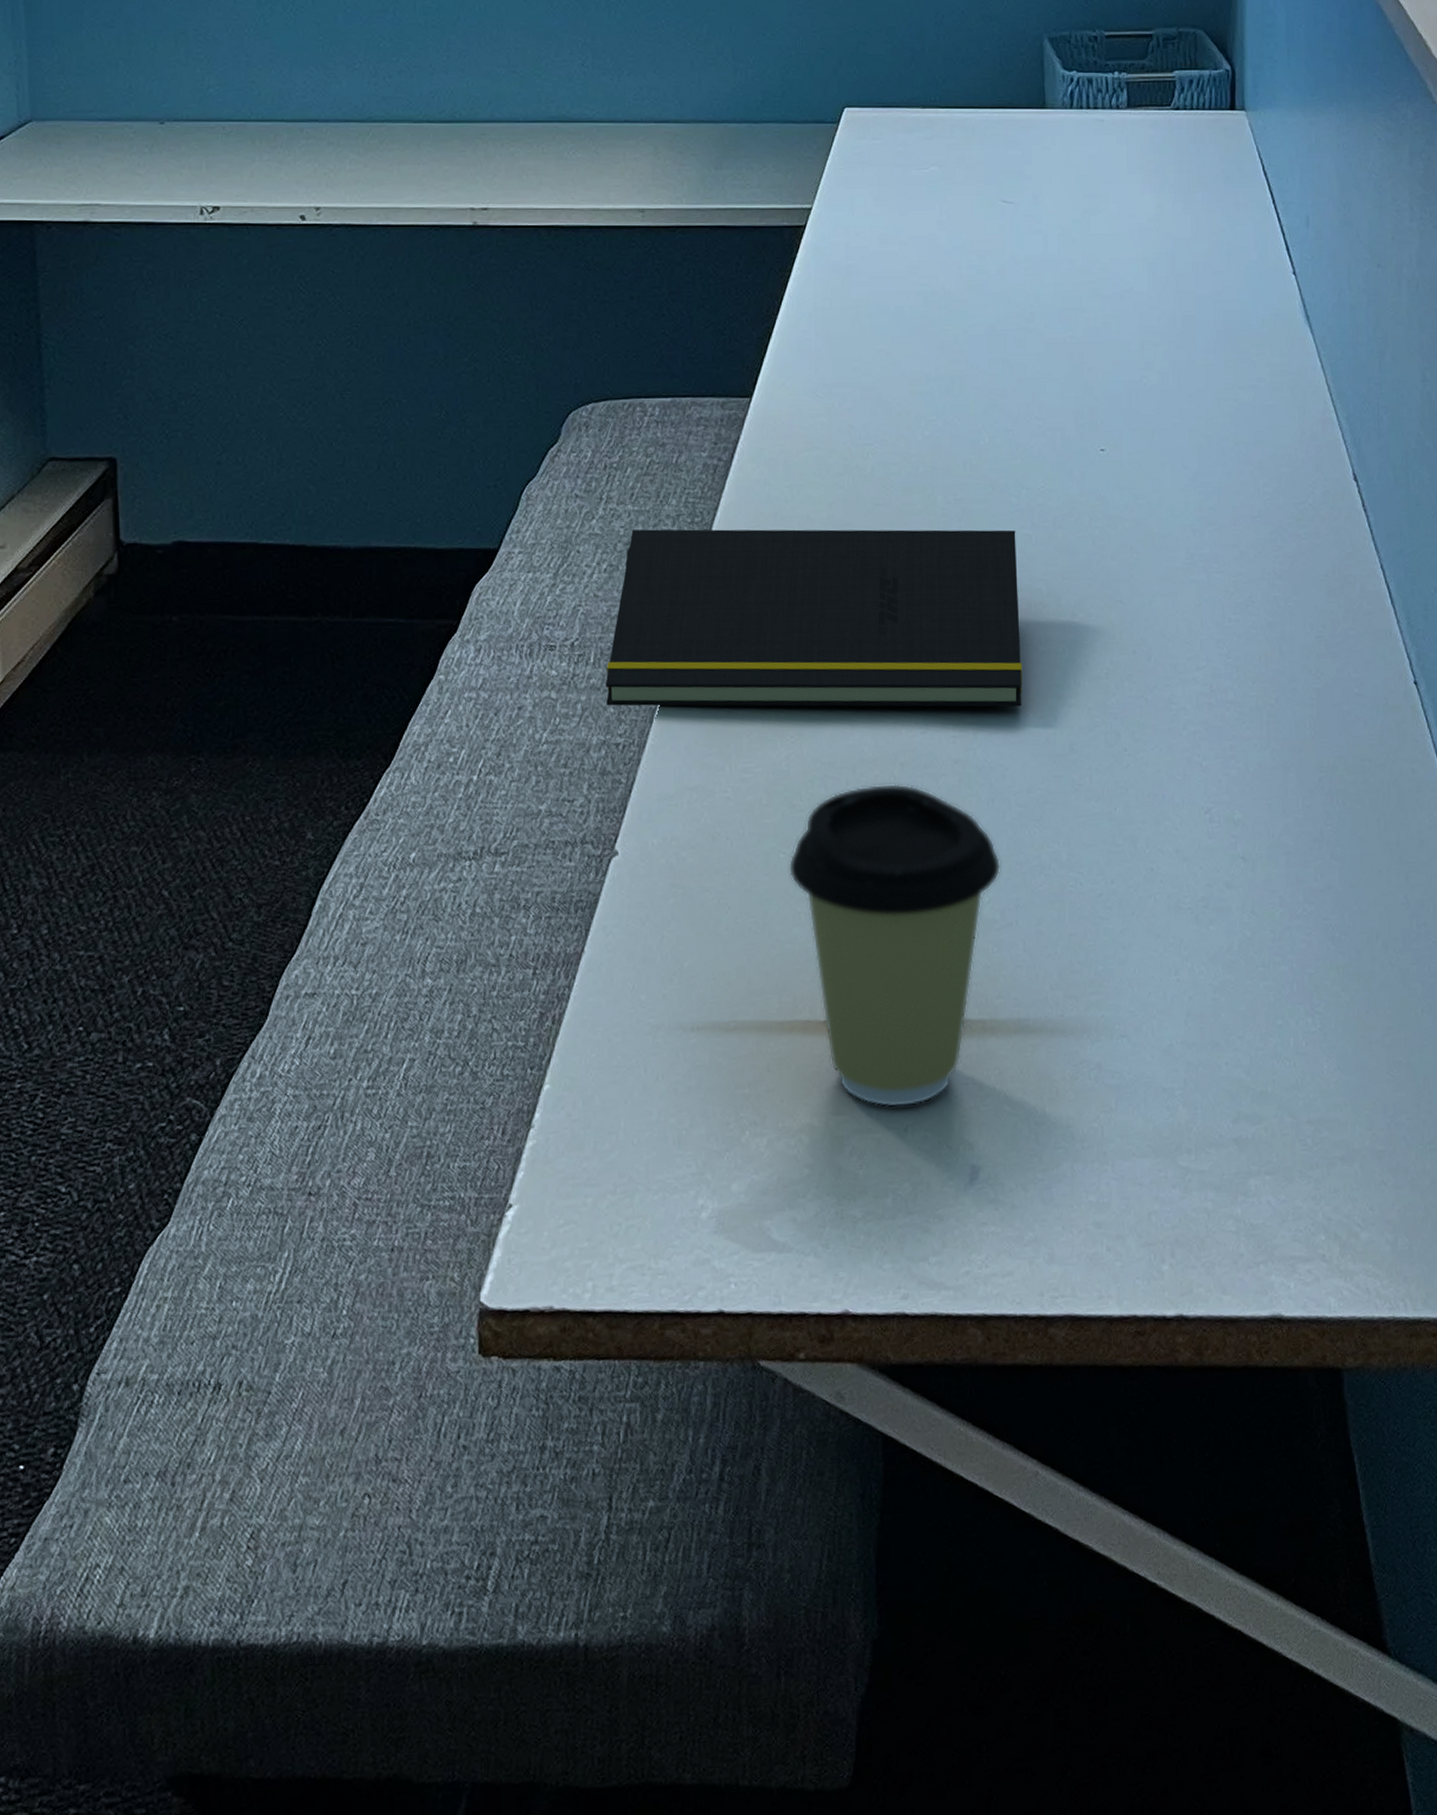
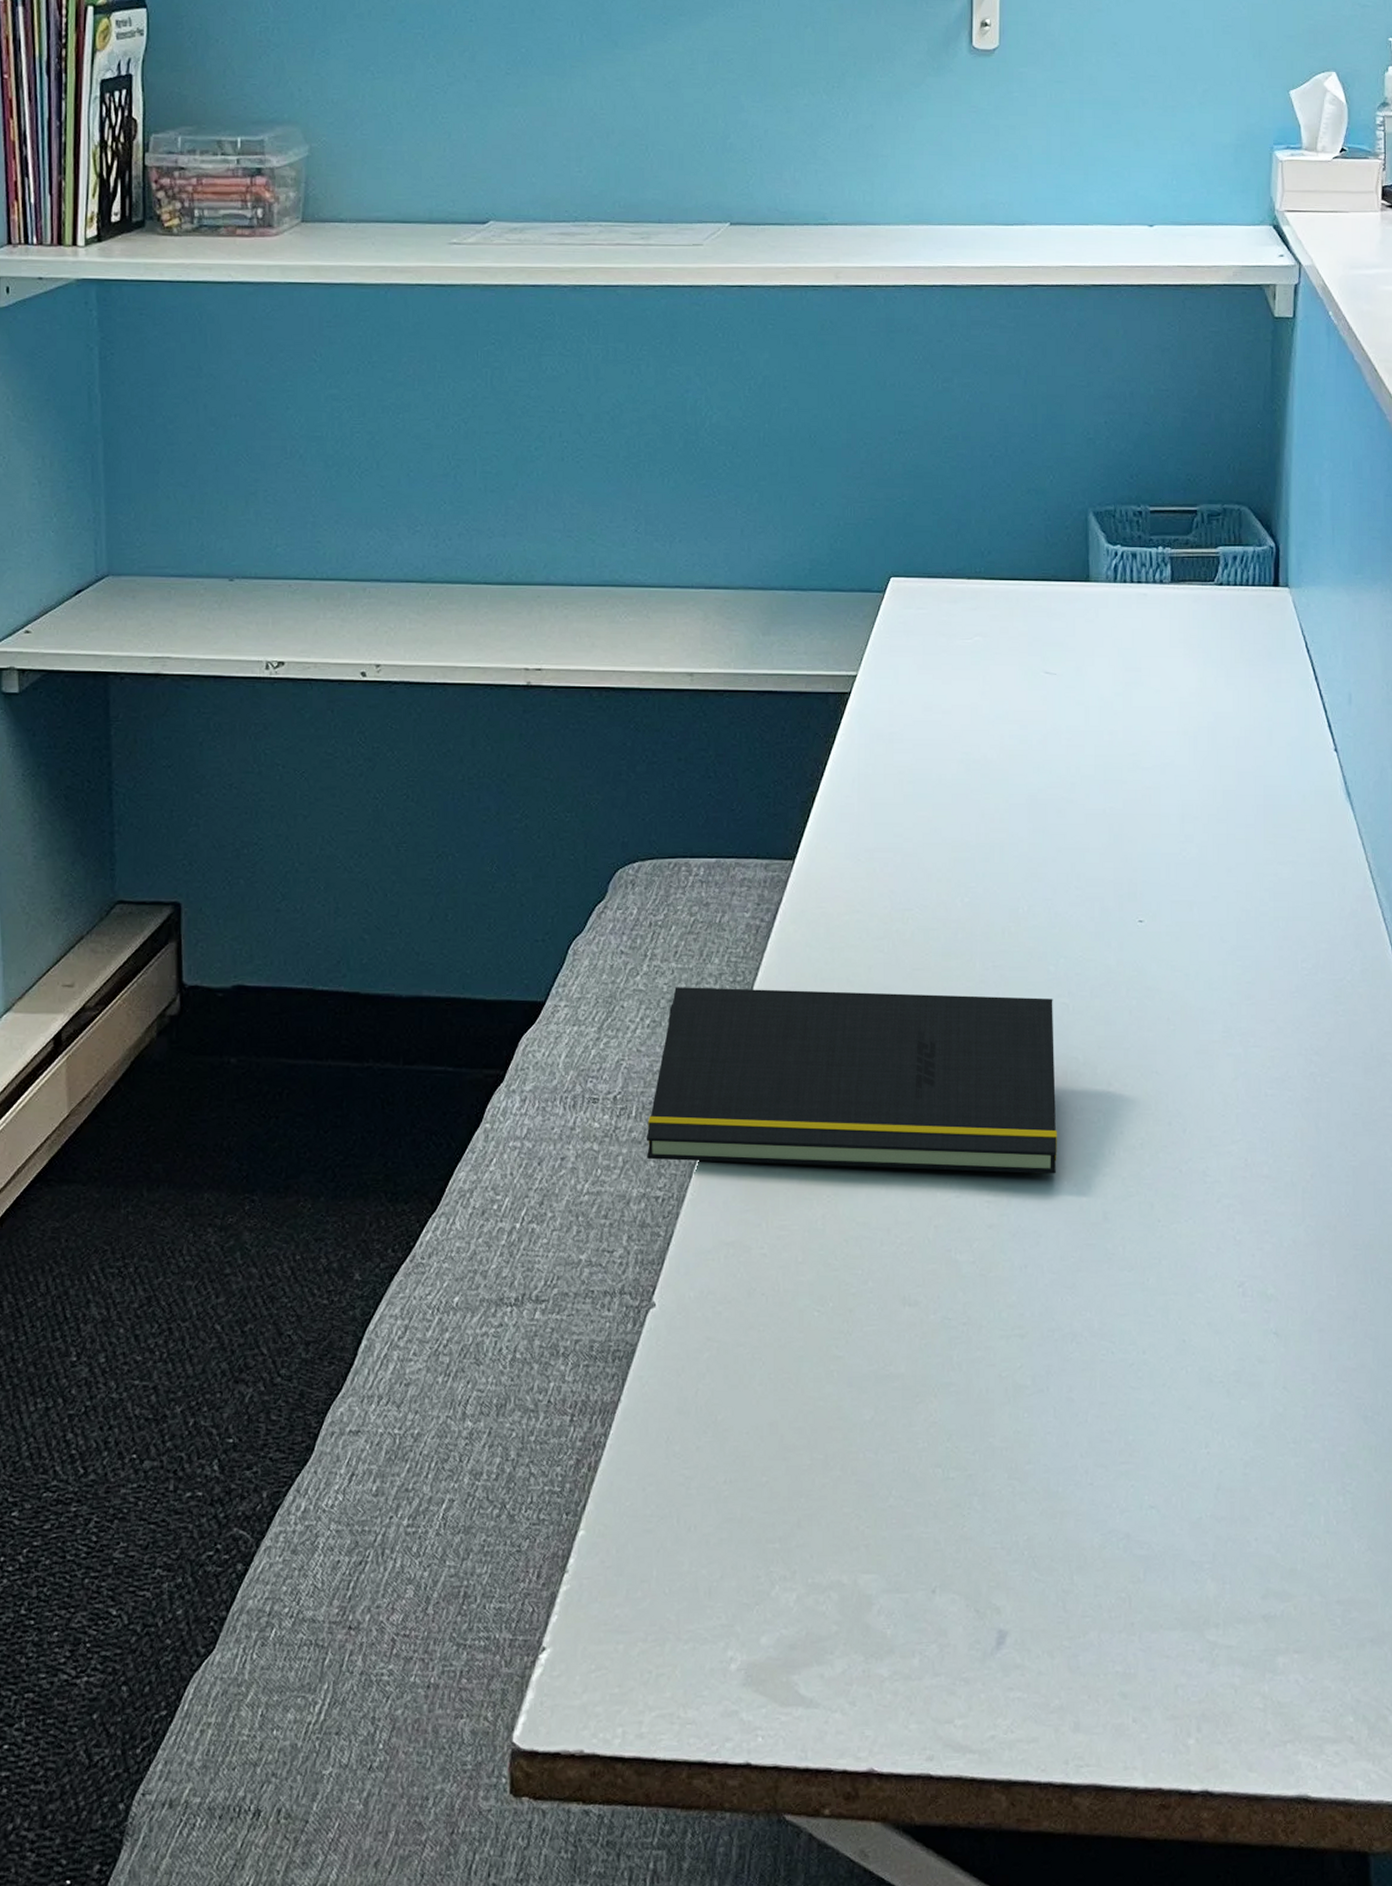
coffee cup: present [788,783,1001,1108] -> none [822,1245,1033,1569]

